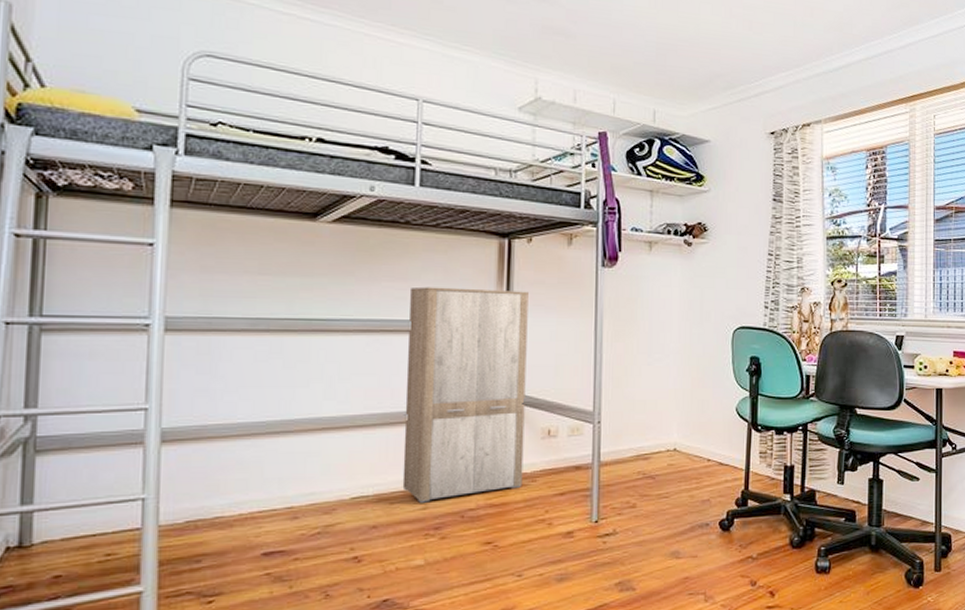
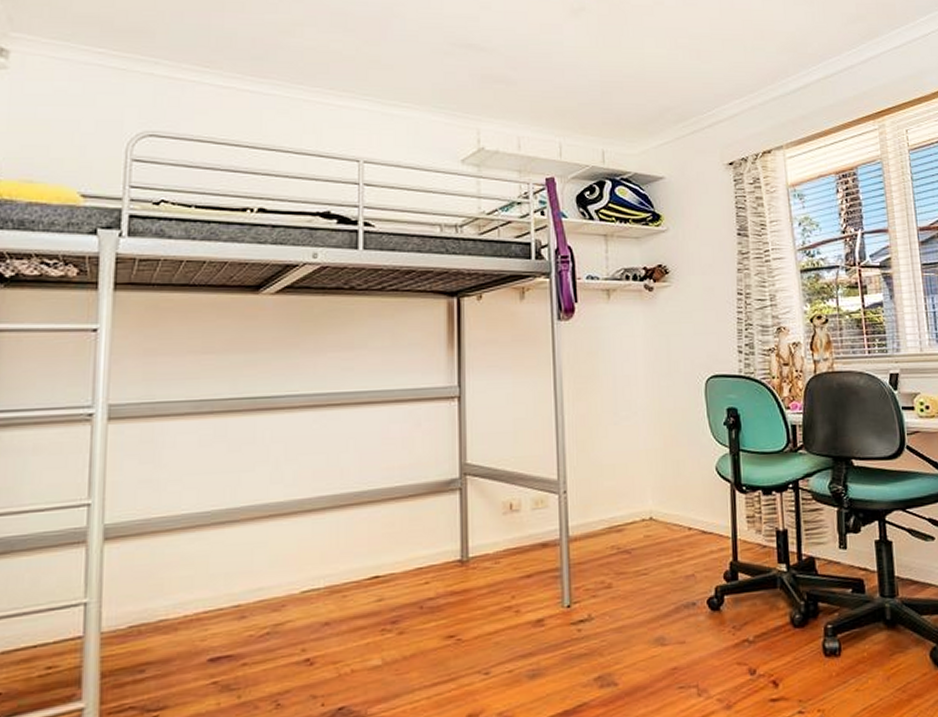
cabinet: present [402,286,529,503] -> none [355,352,485,594]

